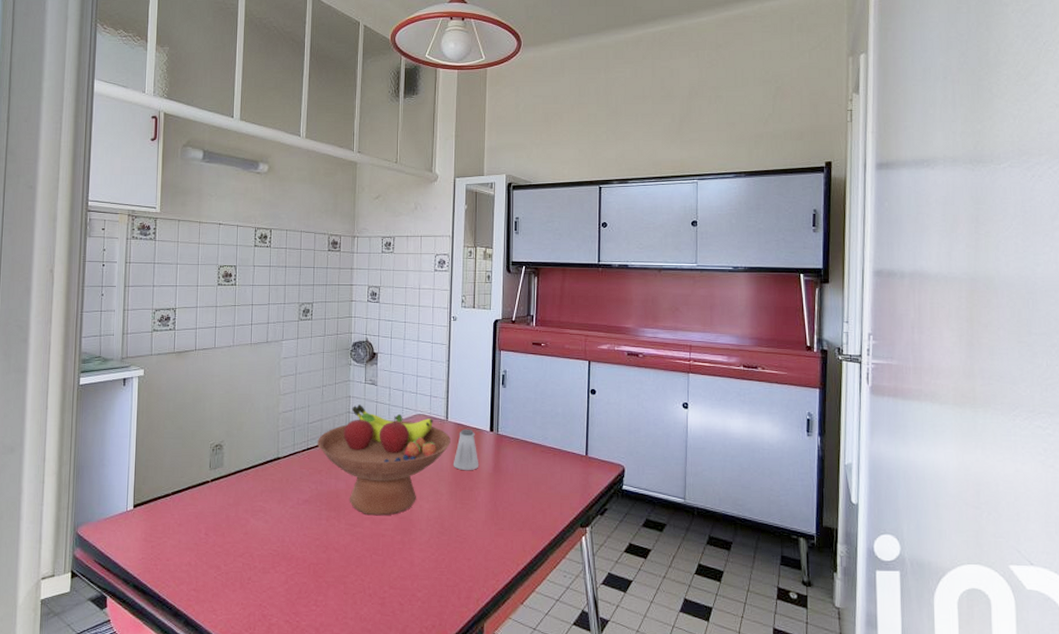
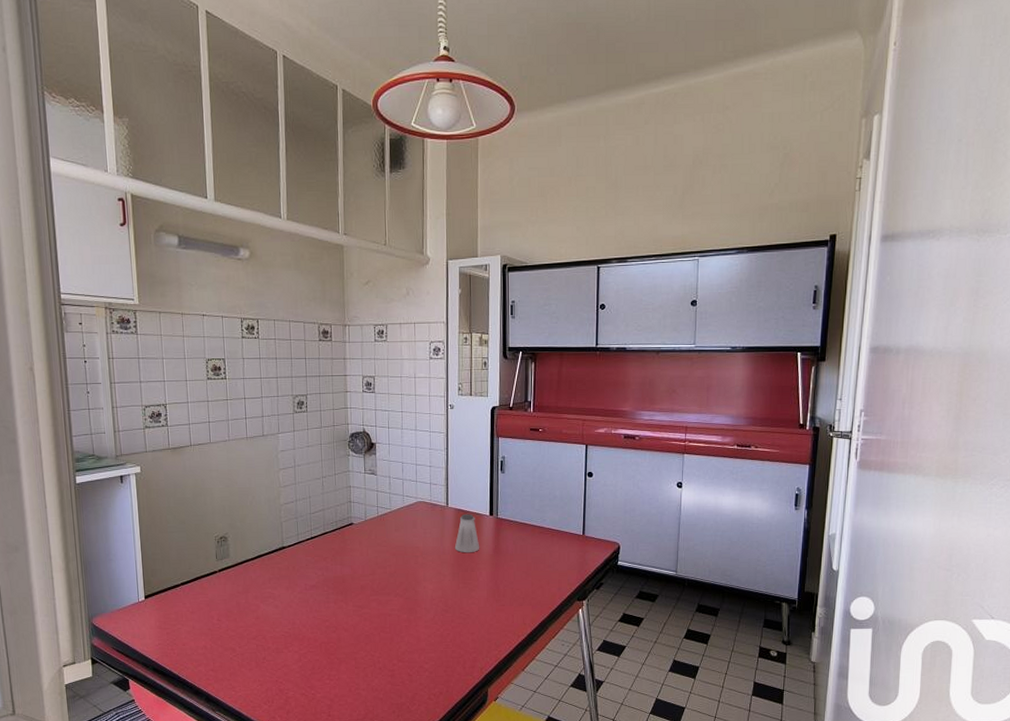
fruit bowl: present [318,405,451,516] -> none [321,494,451,598]

